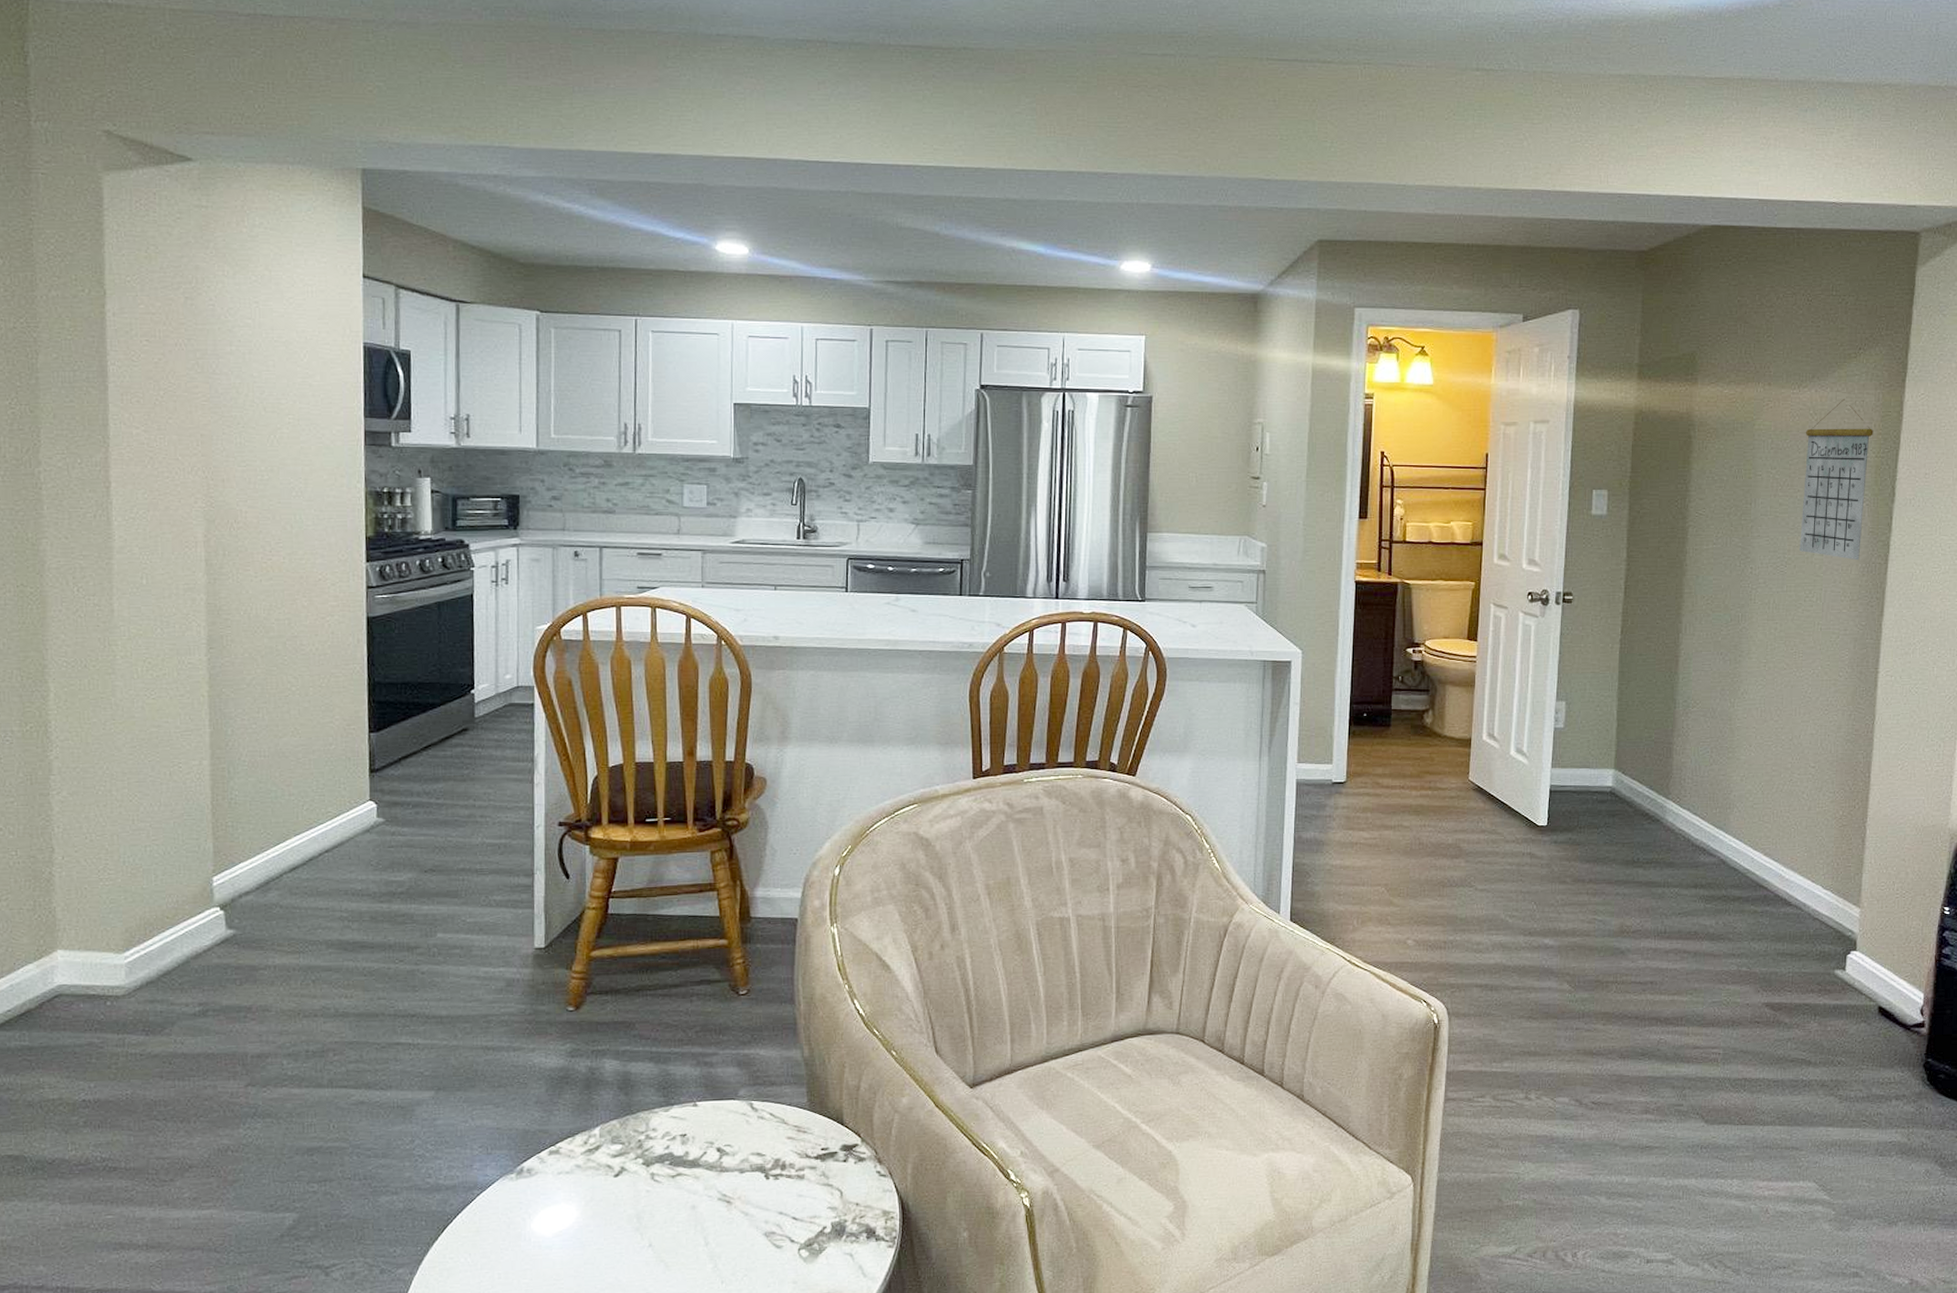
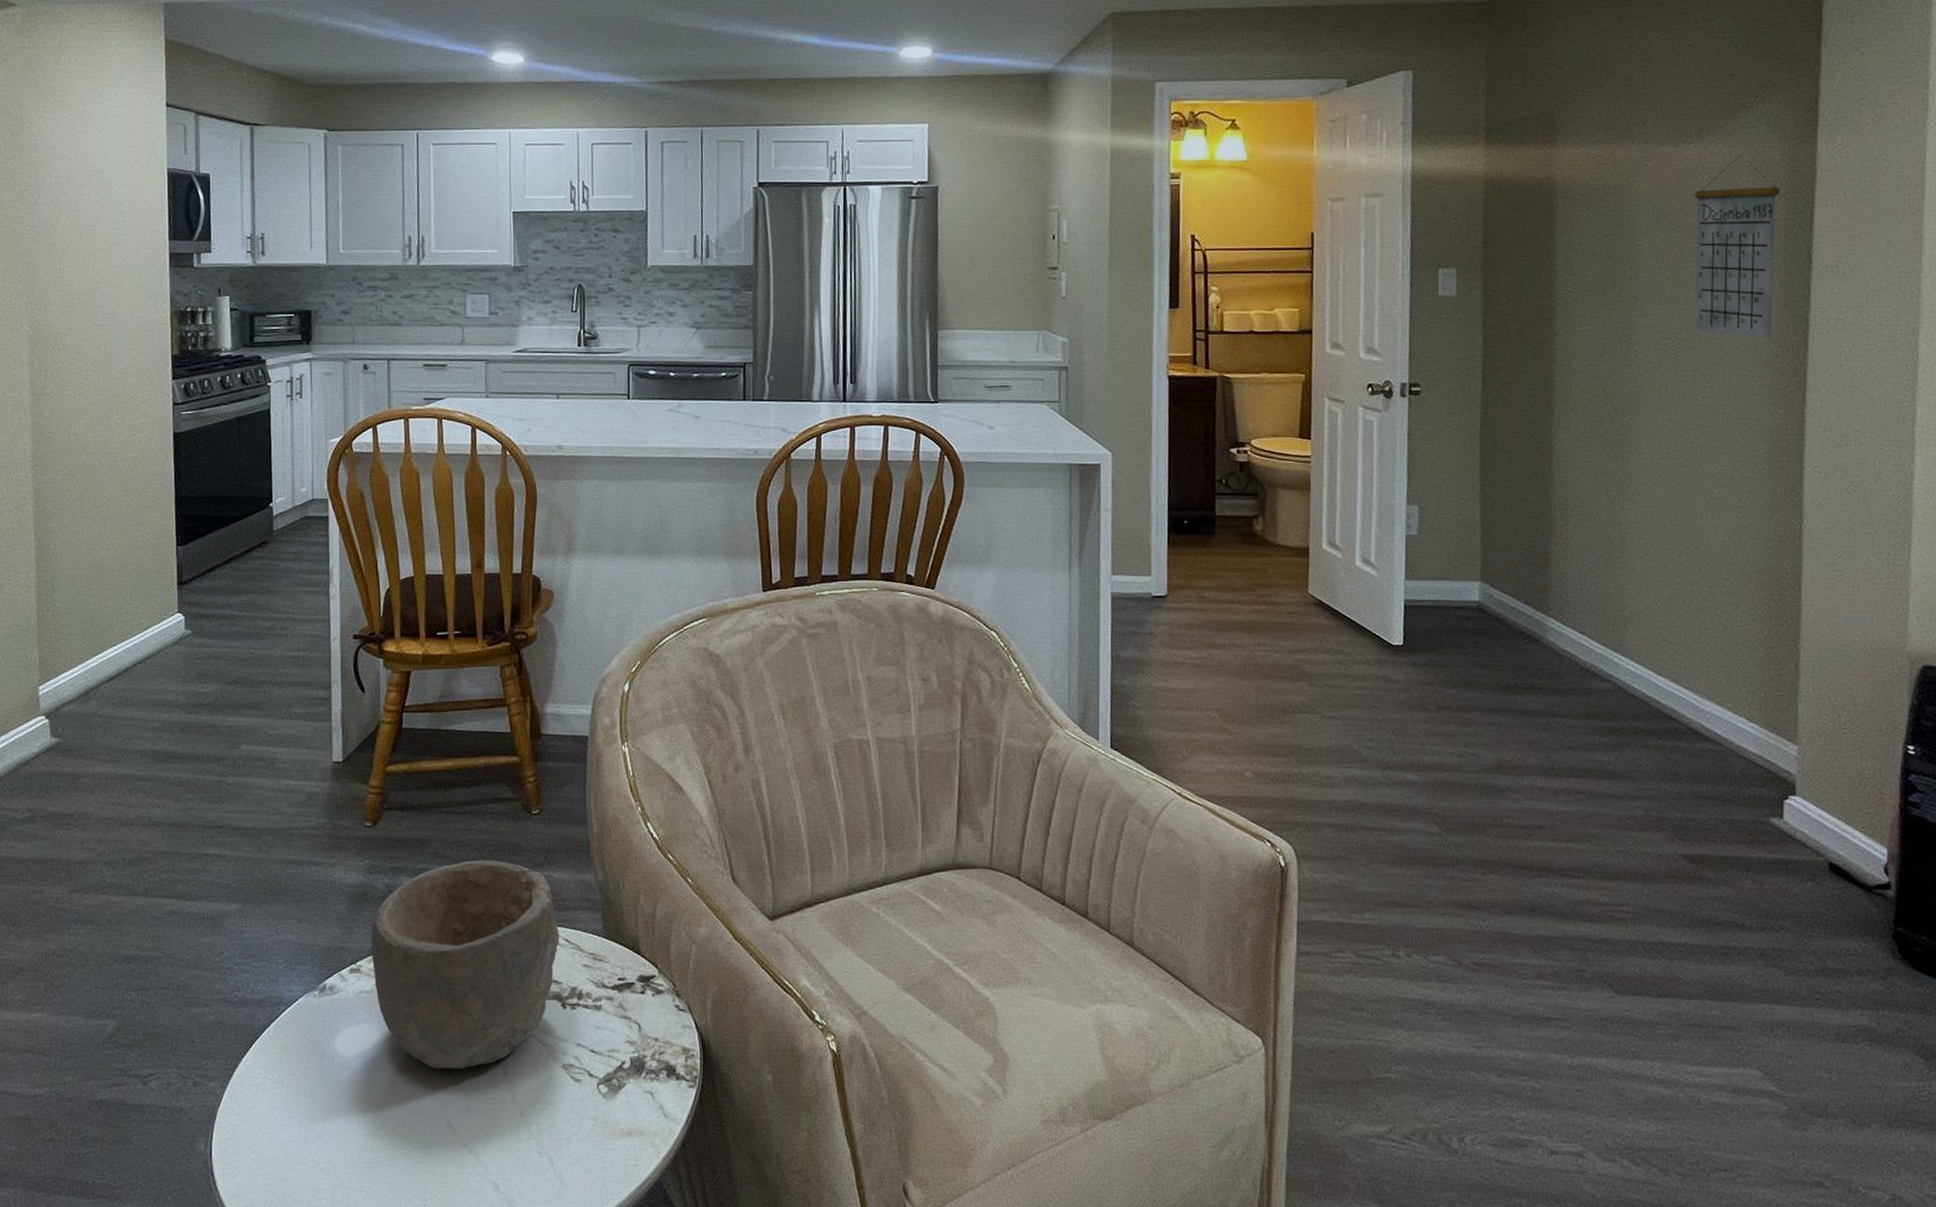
bowl: none [572,1040,764,1244] -> present [371,860,560,1069]

